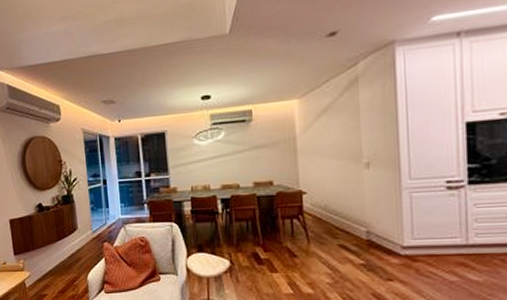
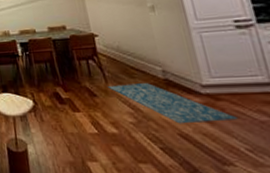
rug: none [310,244,430,284] -> present [108,83,238,124]

